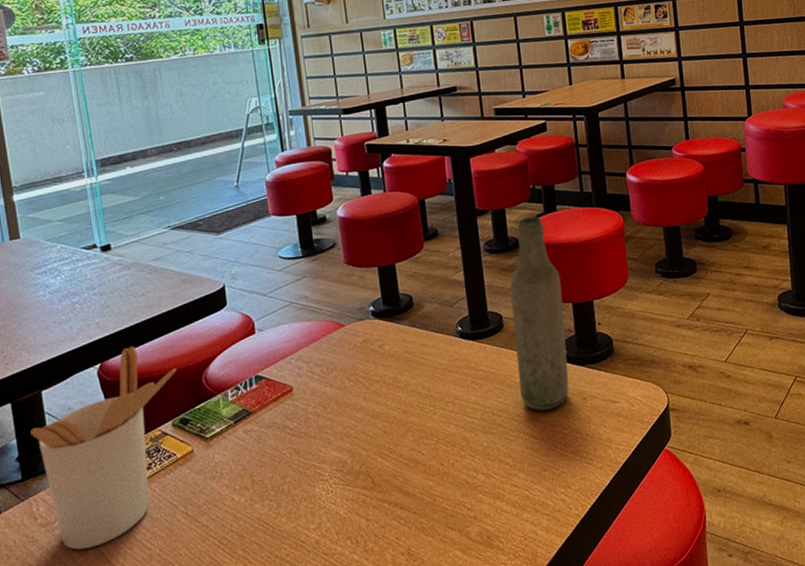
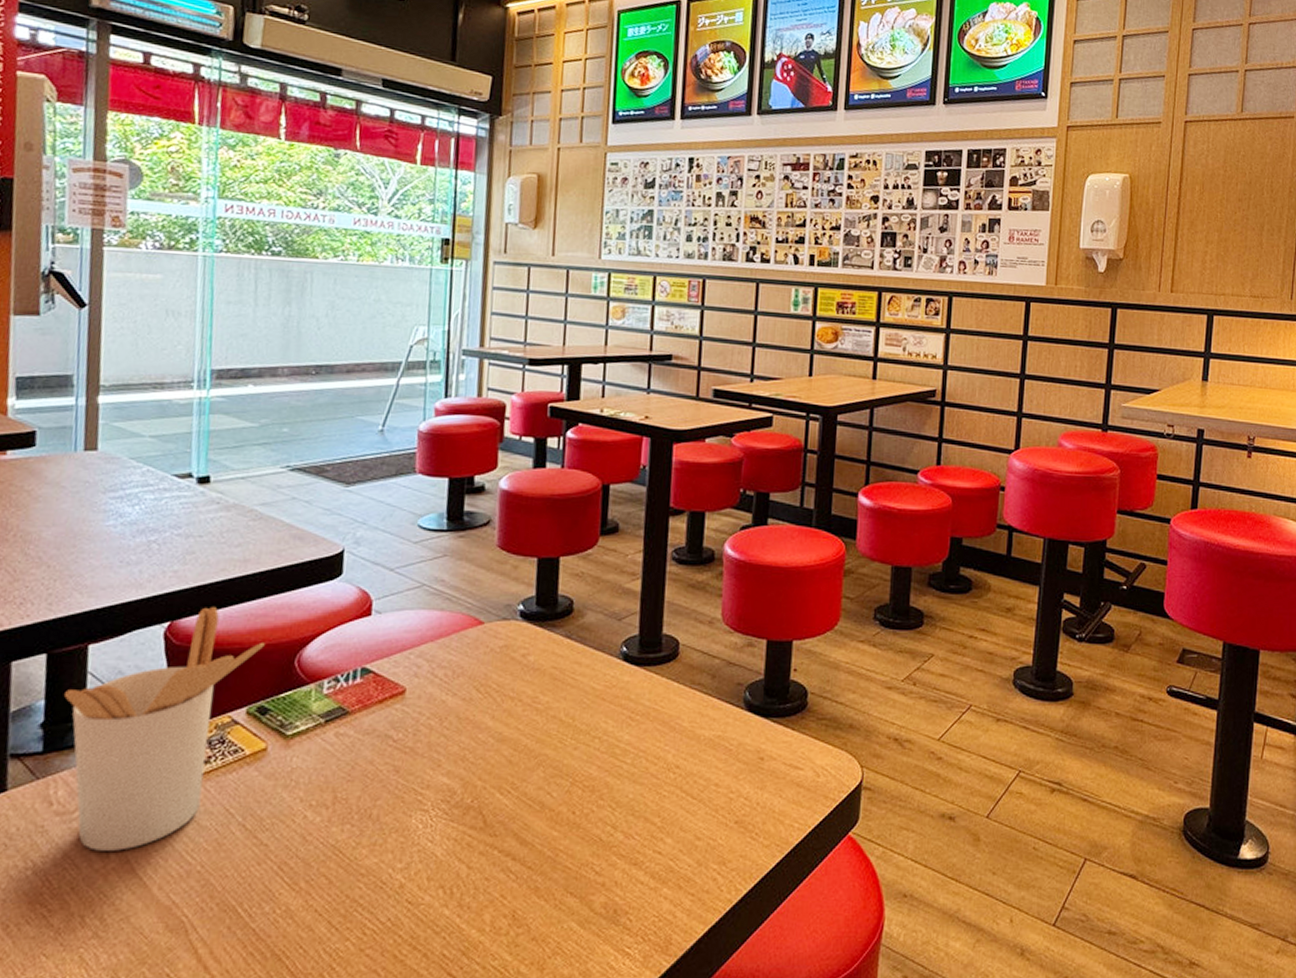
bottle: present [510,216,569,411] -> none [684,527,758,765]

